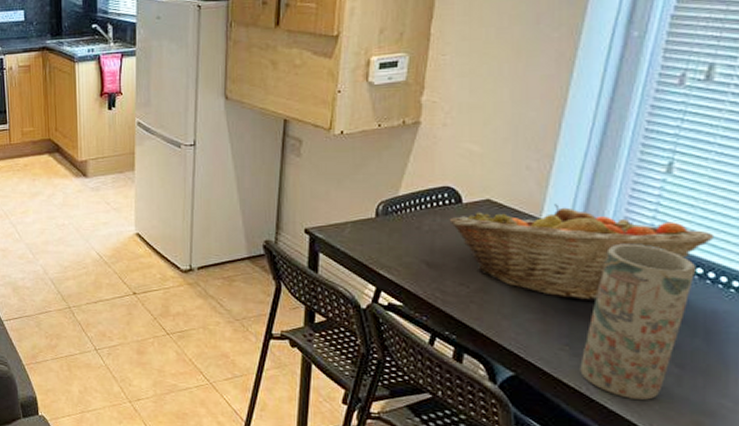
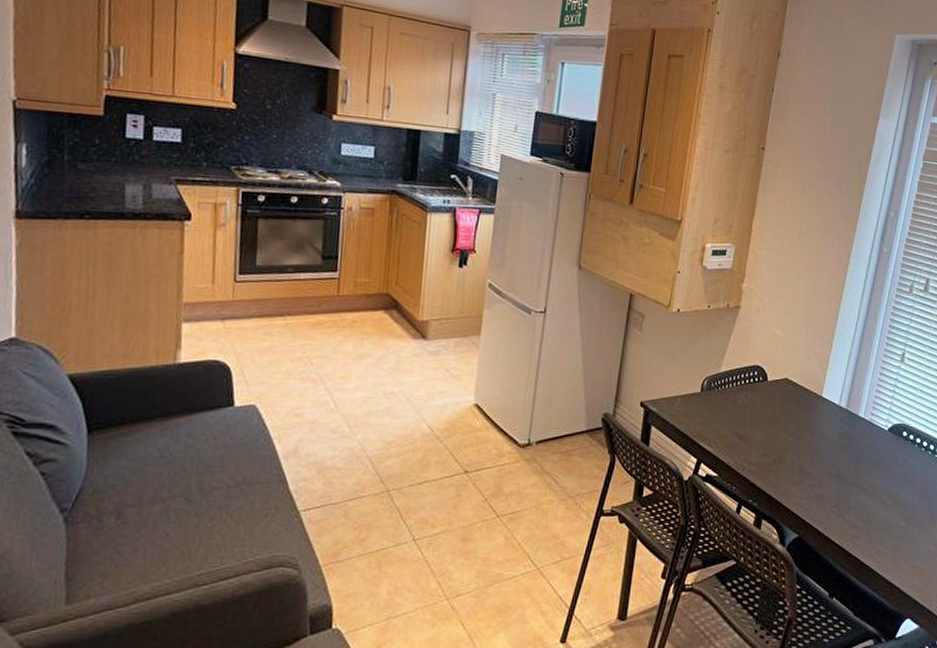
fruit basket: present [449,204,713,302] -> none [757,384,927,468]
vase: present [580,245,697,400] -> none [843,419,917,551]

